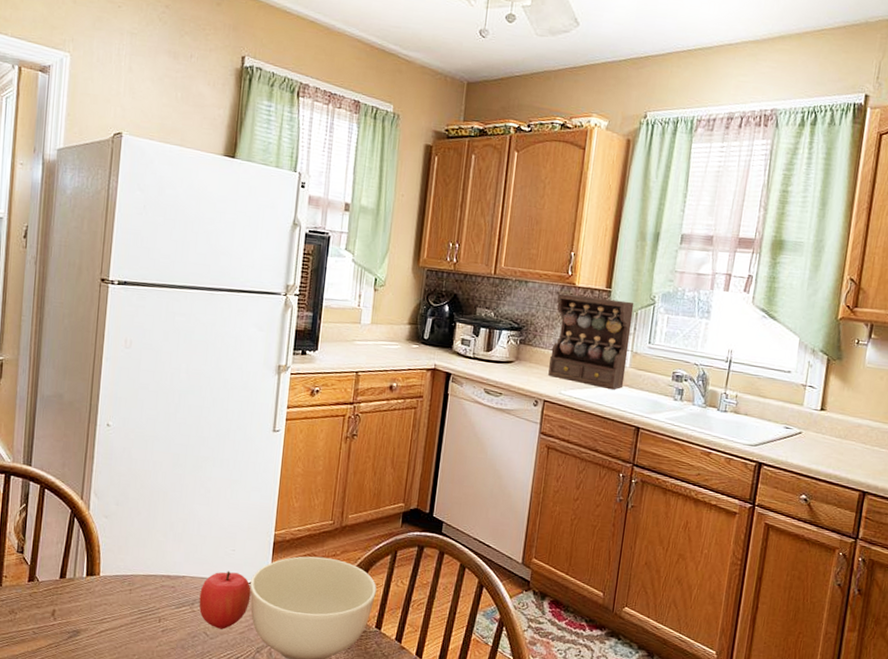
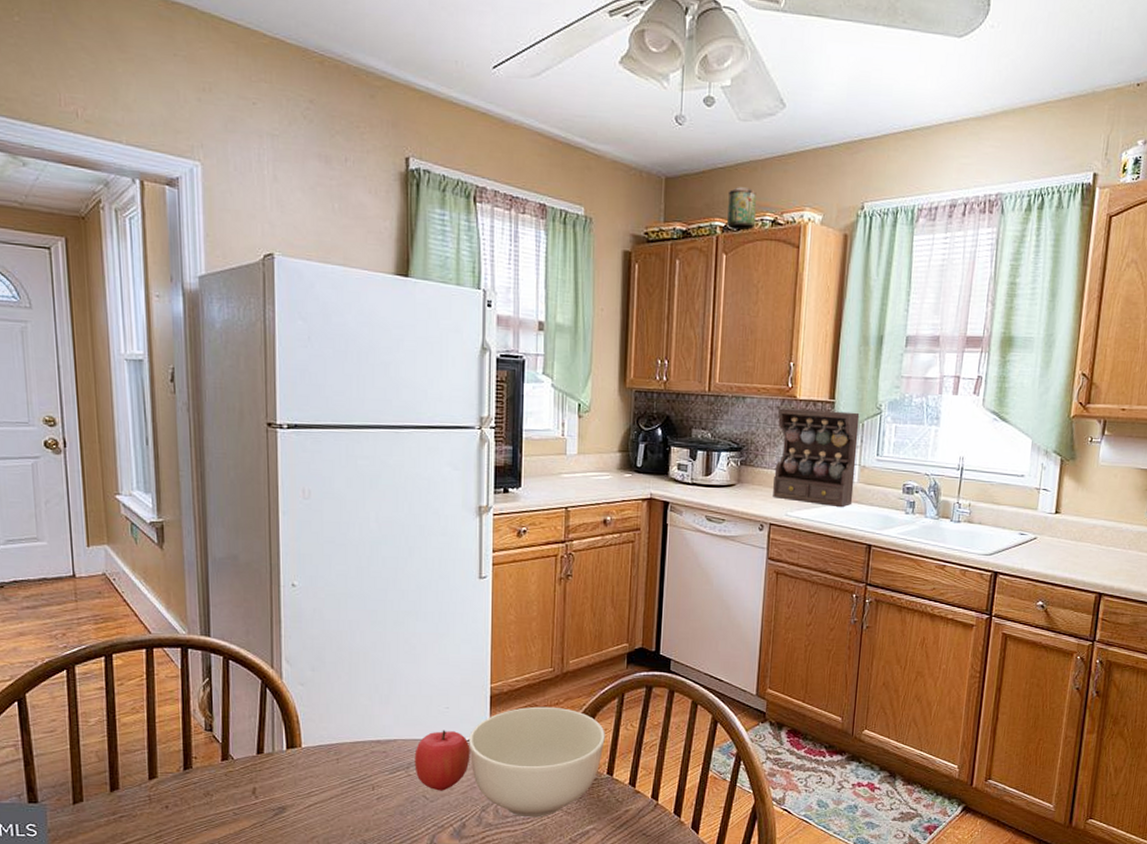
canister: none [520,93,549,132] -> present [727,187,757,231]

